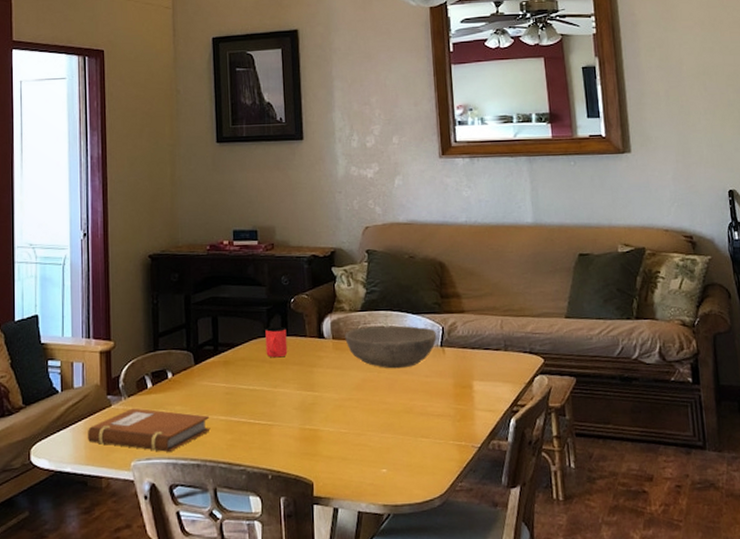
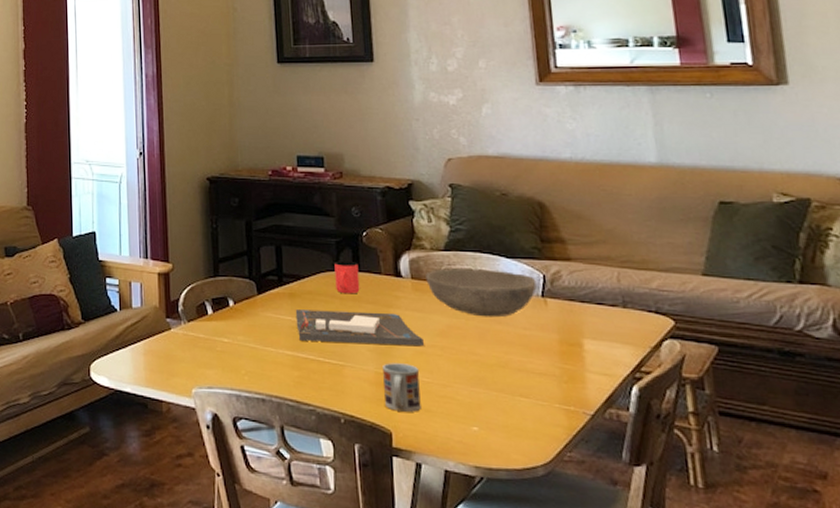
notebook: present [87,408,209,452] -> none [146,333,275,382]
board game: none [229,372,342,405] -> present [295,309,424,345]
cup: none [306,417,339,462] -> present [383,363,421,412]

